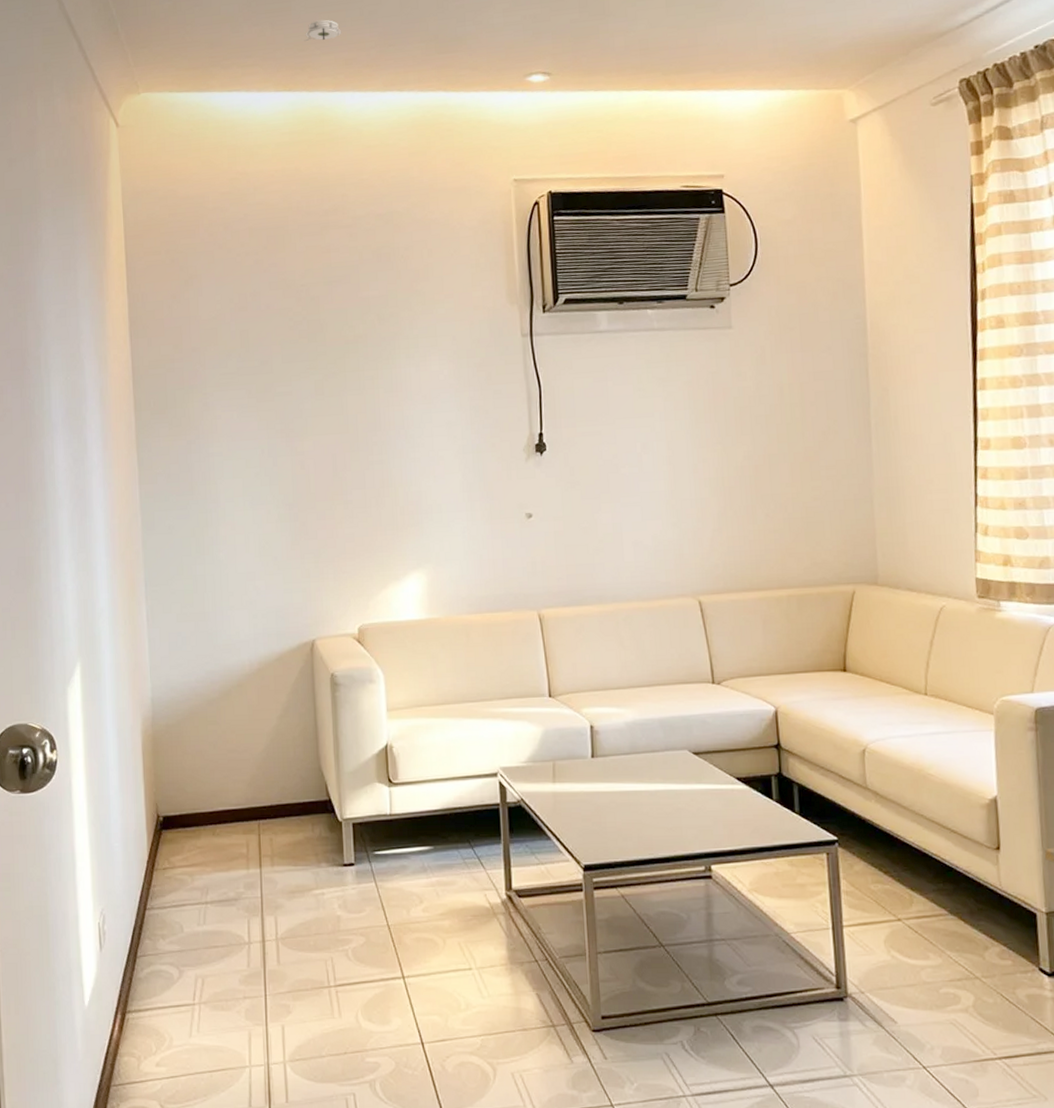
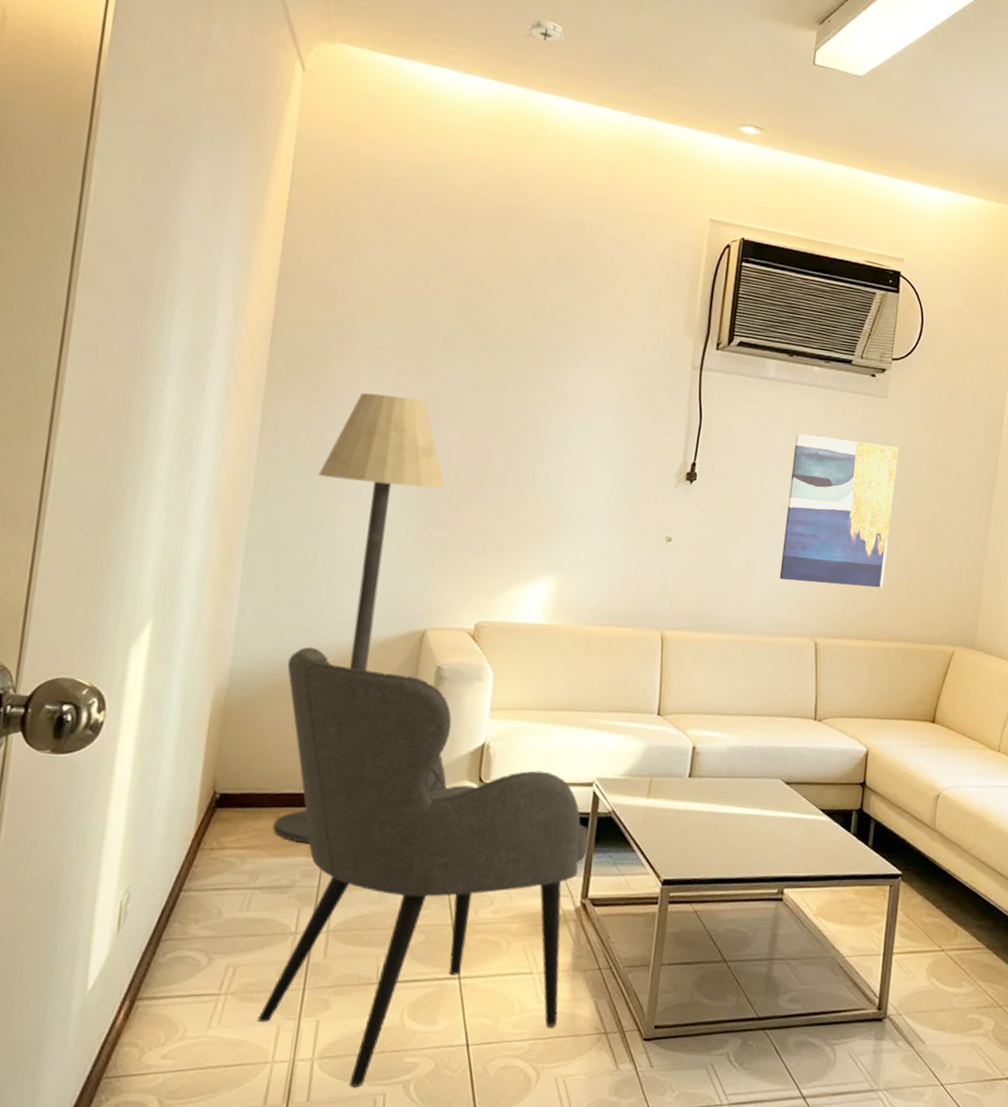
floor lamp: none [195,417,308,857] -> present [273,393,445,843]
armchair: none [199,669,505,1087] -> present [257,646,589,1087]
wall art: none [640,378,762,540] -> present [779,433,899,588]

